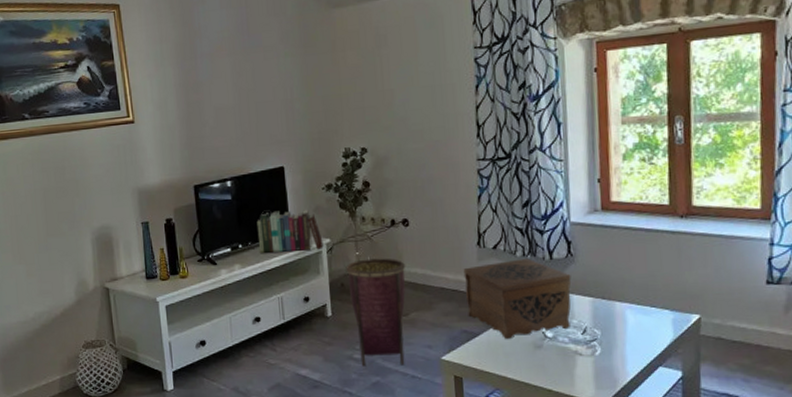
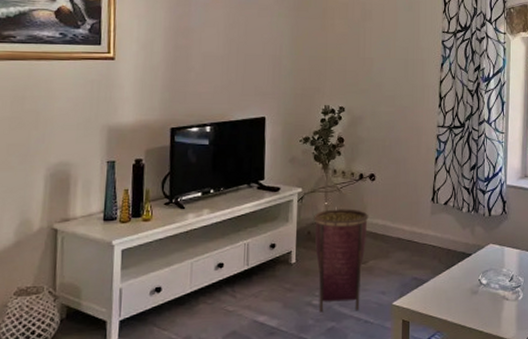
books: present [256,210,324,254] -> none [231,157,295,200]
decorative box: present [463,258,572,339] -> none [418,214,504,285]

